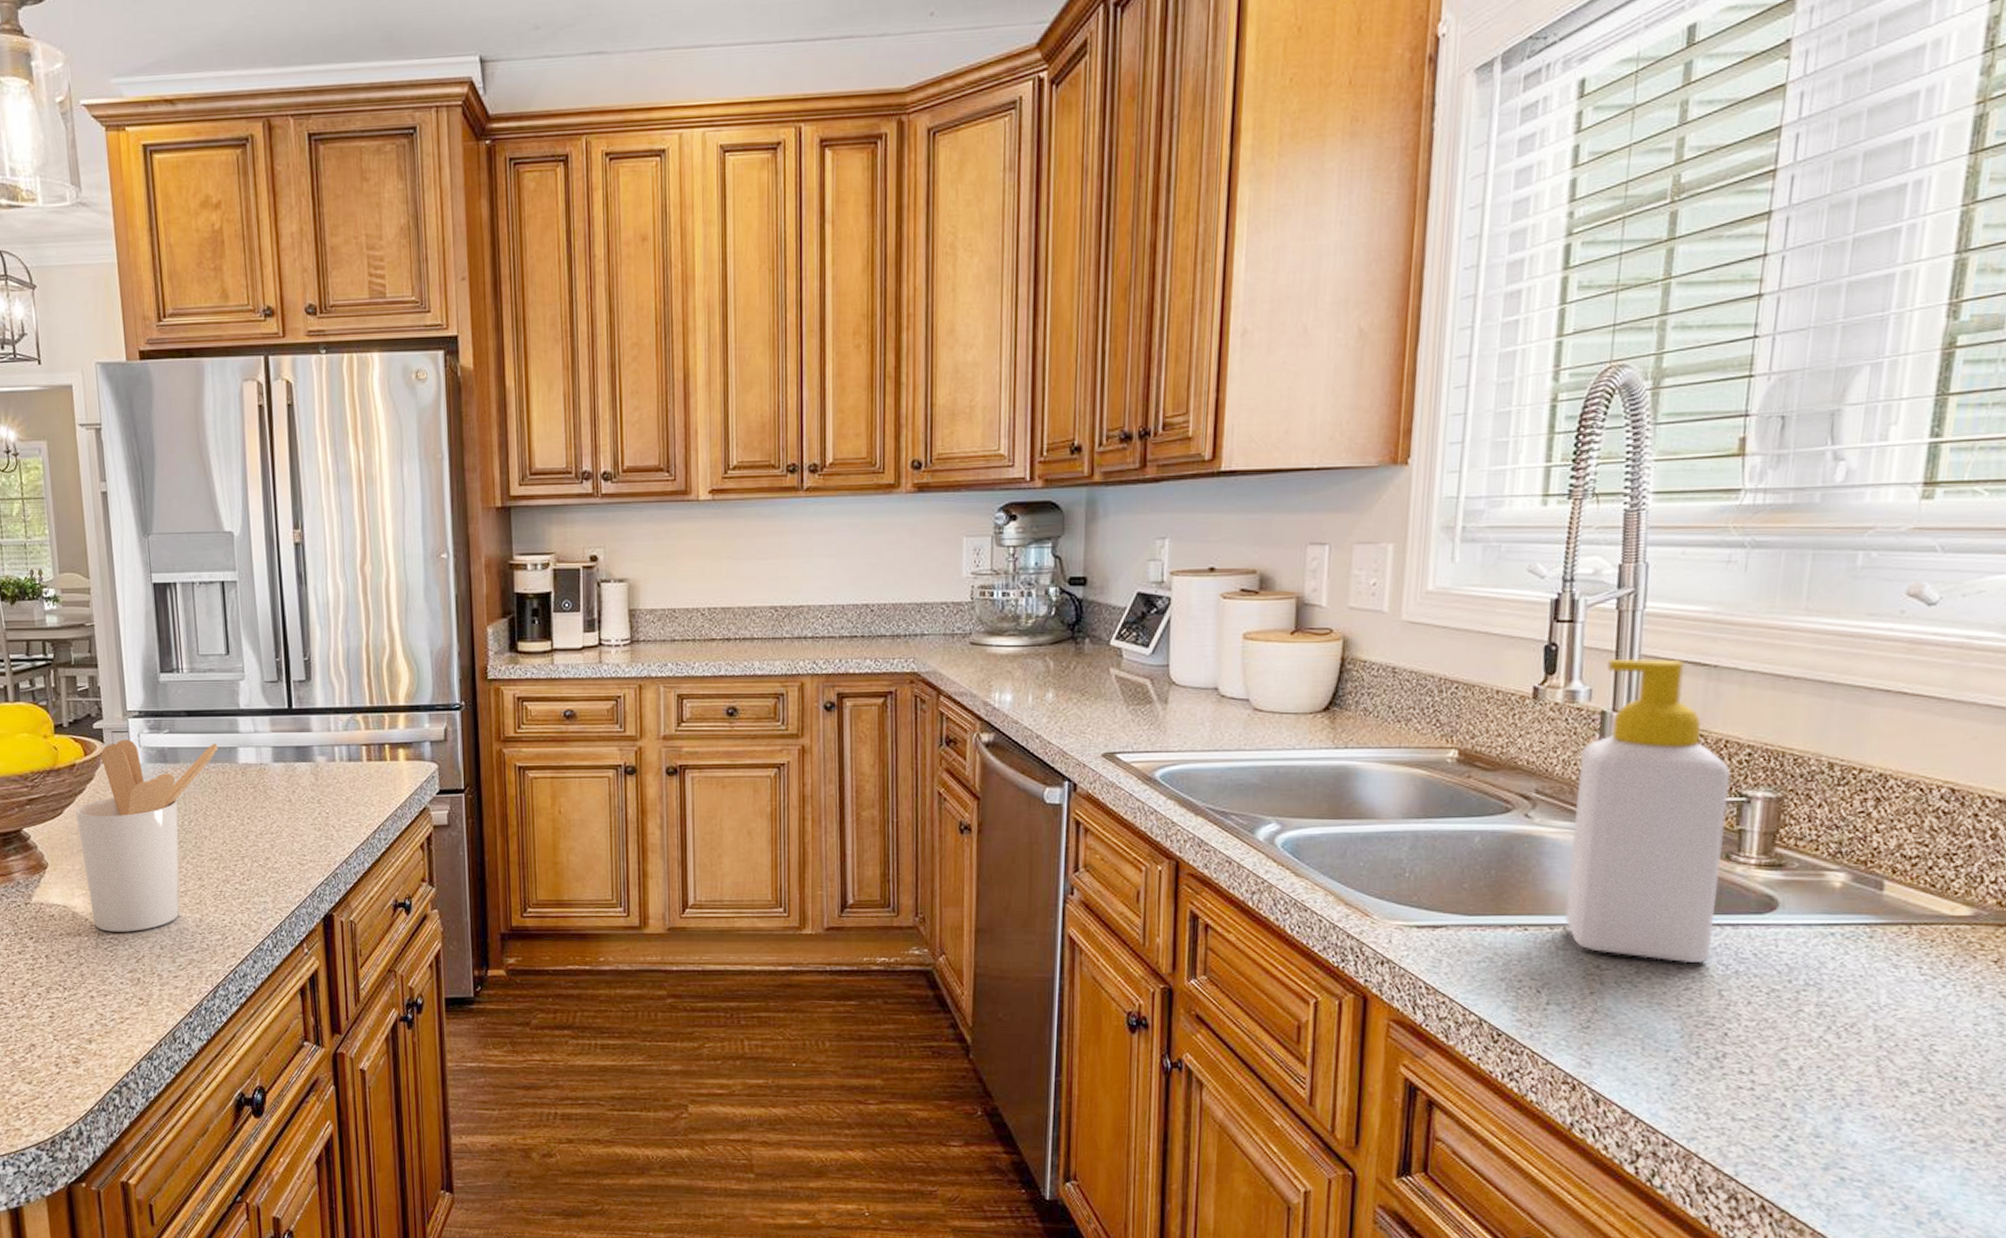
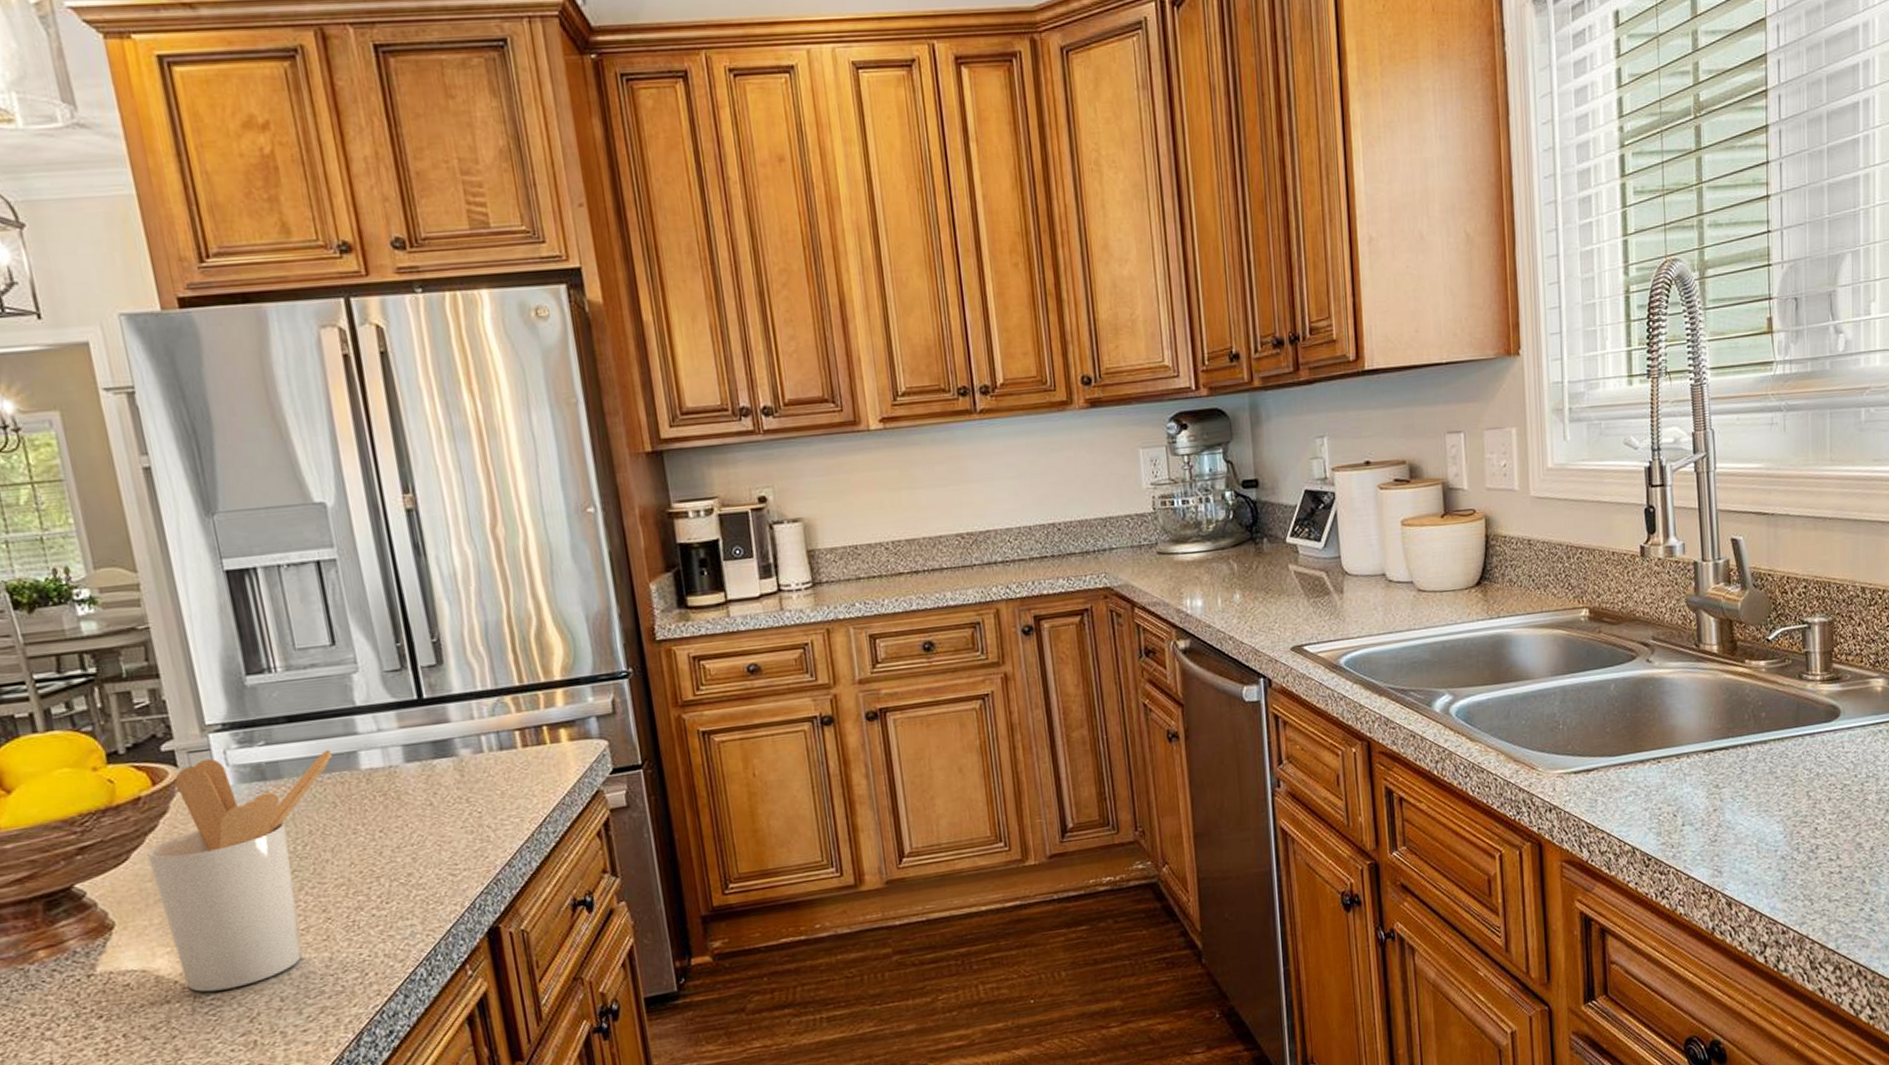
soap bottle: present [1565,658,1731,964] -> none [1683,511,1797,773]

